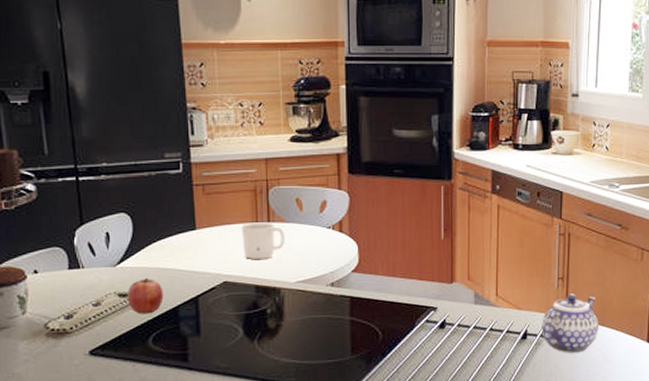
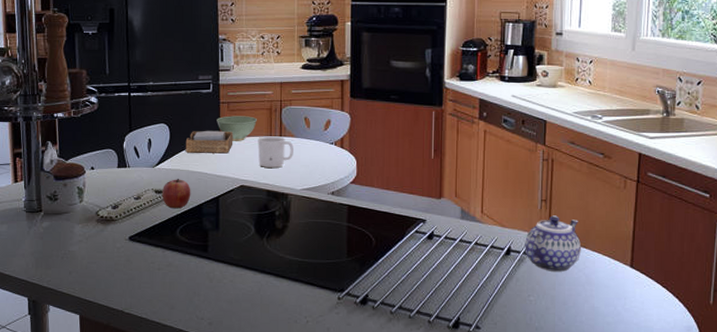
napkin holder: none [152,218,212,247] -> present [185,130,234,154]
bowl: none [190,200,239,230] -> present [217,116,257,141]

